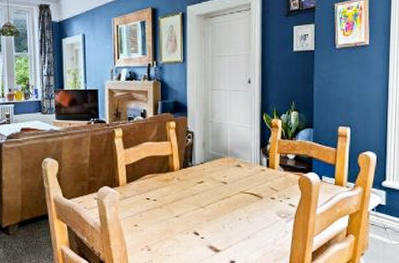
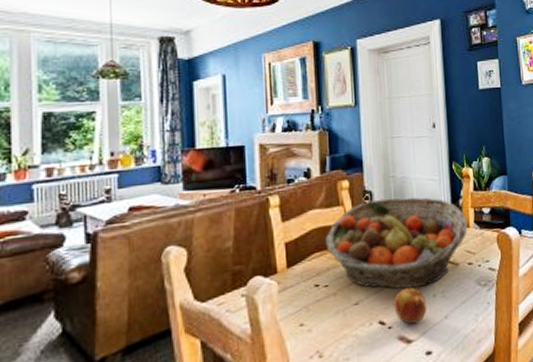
fruit basket: none [156,138,273,211] -> present [326,197,468,289]
fruit: none [207,211,233,238] -> present [394,287,427,324]

